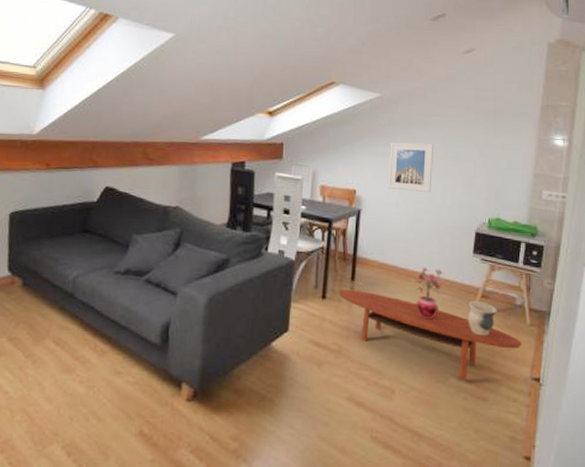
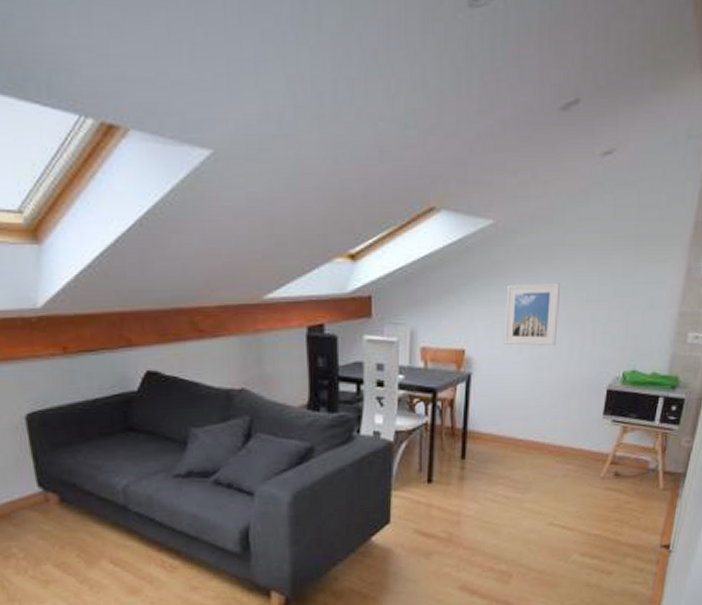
coffee table: present [338,290,523,380] -> none [447,469,654,555]
potted plant: present [414,267,443,320] -> none [534,435,568,495]
ceramic vessel: present [468,301,497,336] -> none [594,469,628,507]

